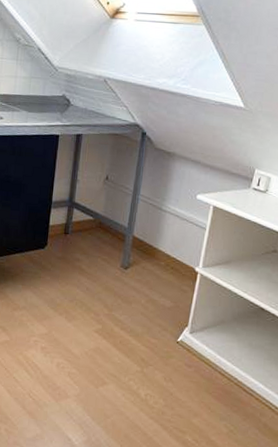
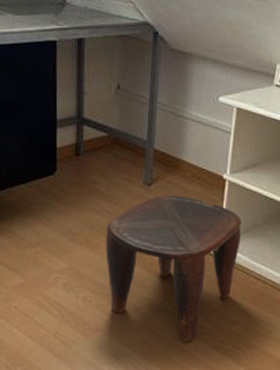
stool: none [80,279,211,425] -> present [105,195,242,342]

